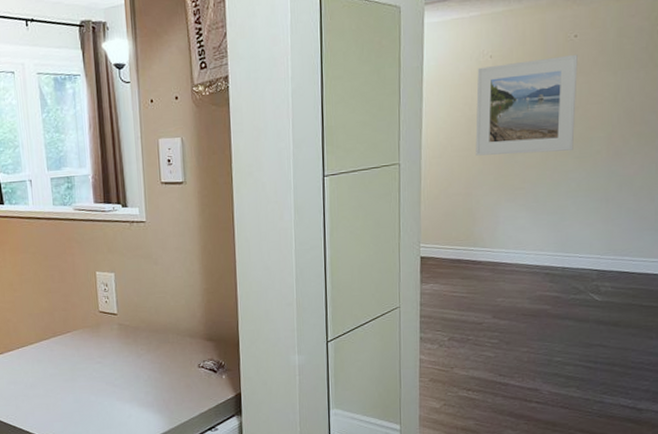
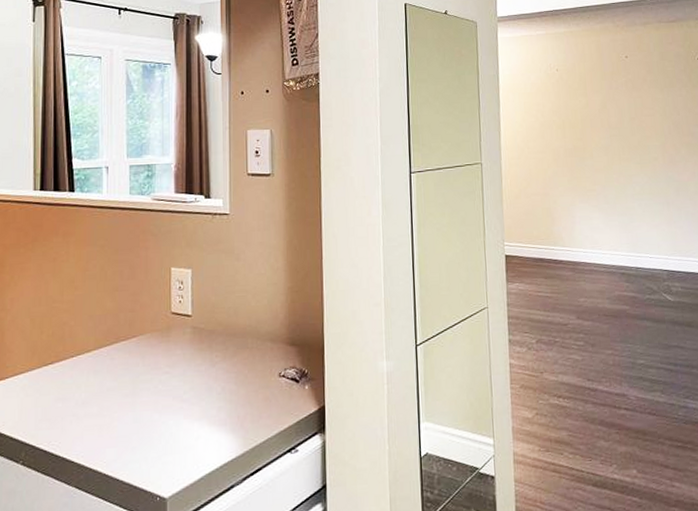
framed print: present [475,54,578,156] -> none [546,72,635,158]

